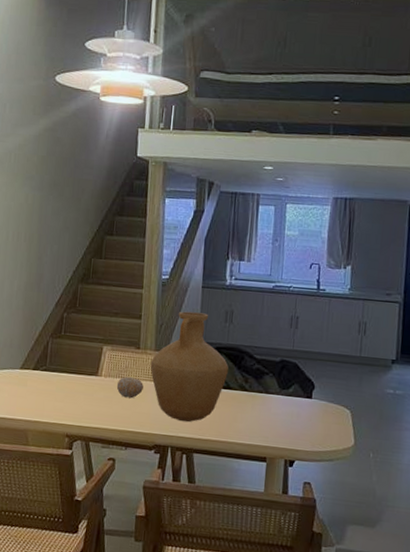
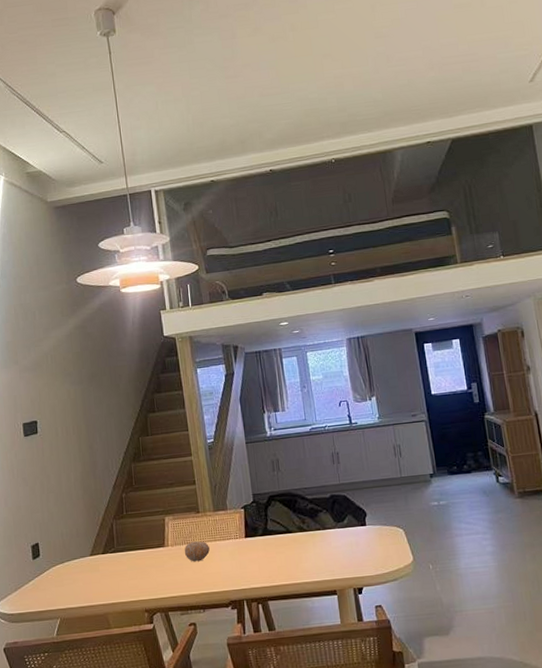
vase: present [150,311,229,423] -> none [211,466,285,574]

